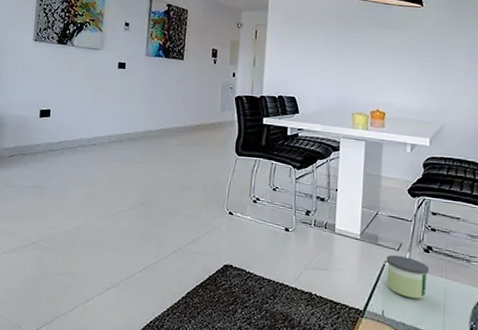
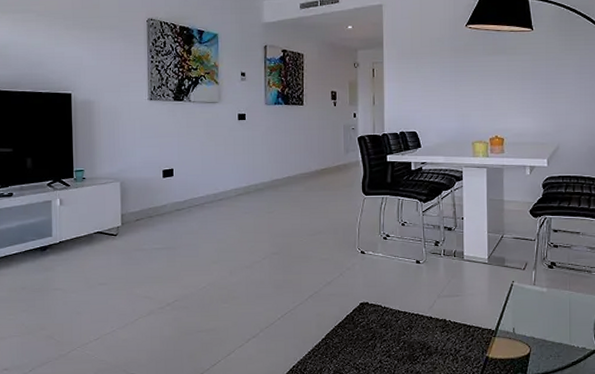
candle: present [386,254,430,299] -> none [514,274,554,313]

